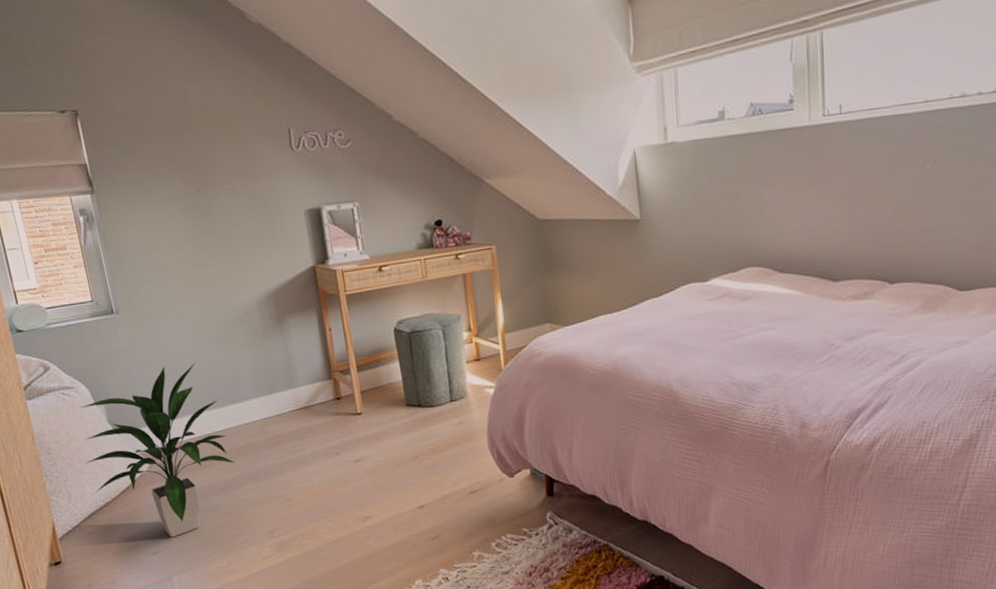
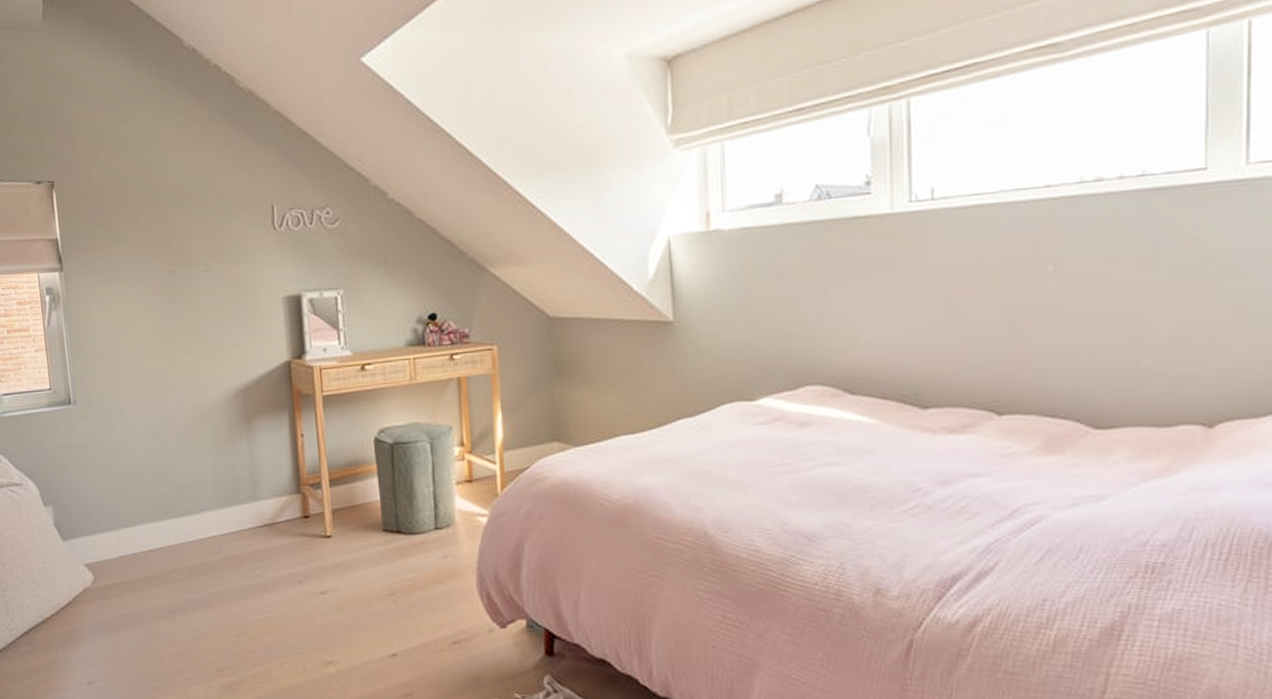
indoor plant: present [79,362,236,538] -> none [26,464,187,666]

